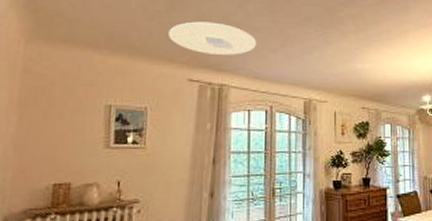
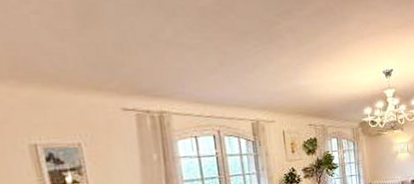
ceiling light: present [169,21,257,55] -> none [87,41,193,79]

